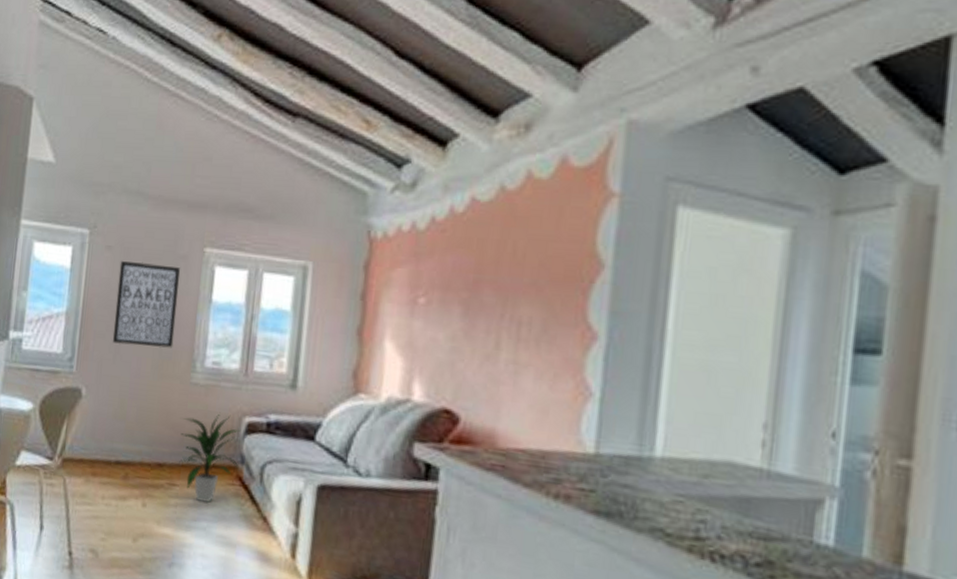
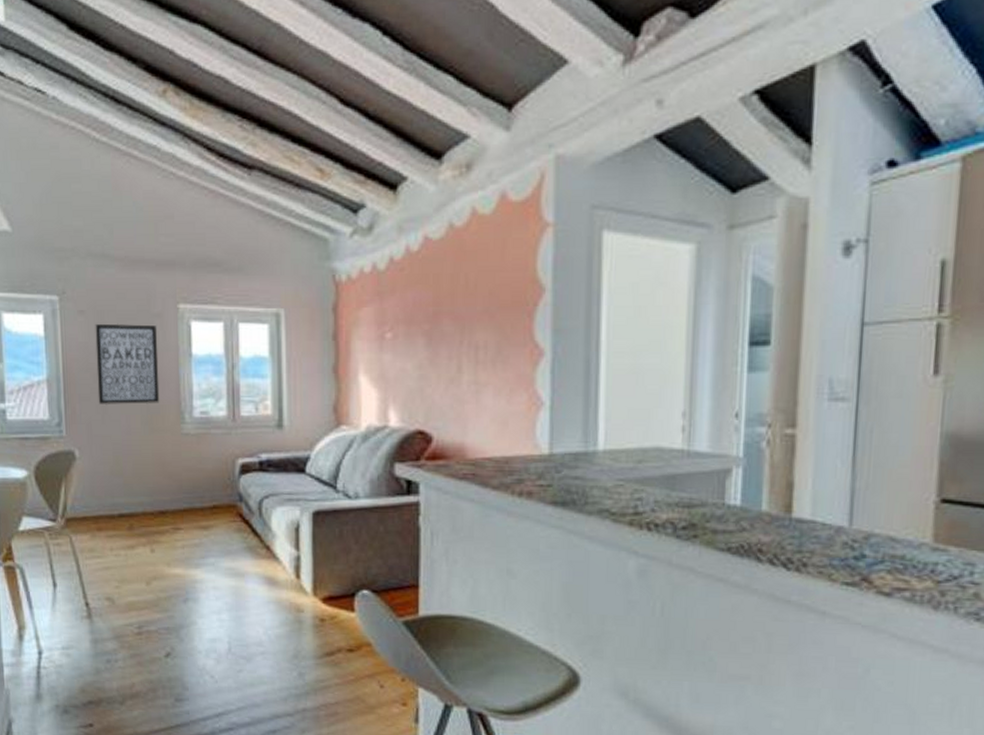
indoor plant: present [179,412,240,503] -> none [179,457,238,540]

